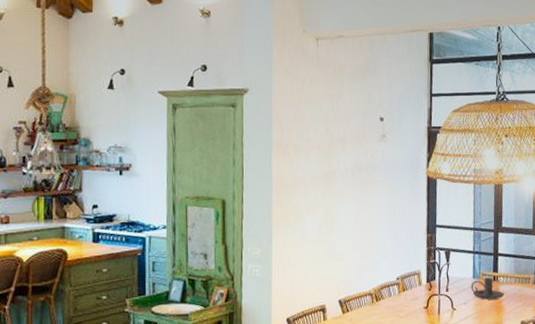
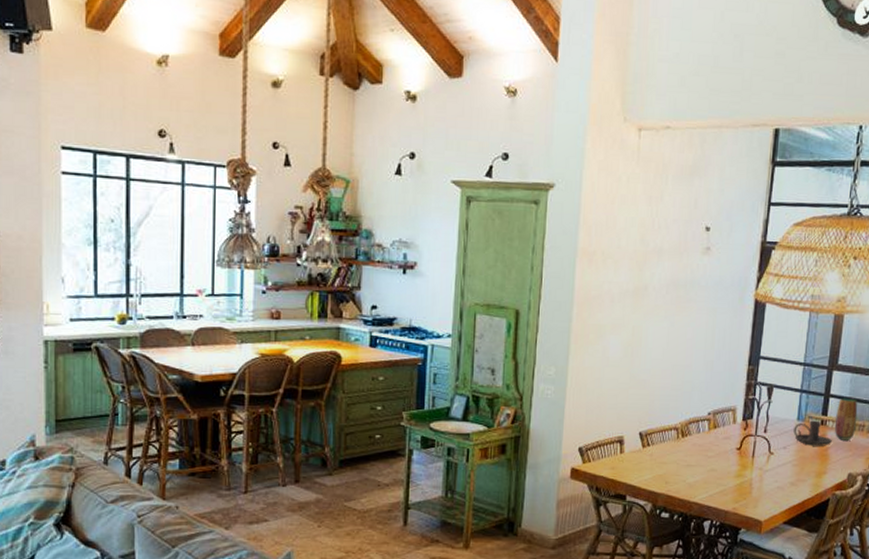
vase: none [504,255,523,293] -> present [834,398,858,441]

